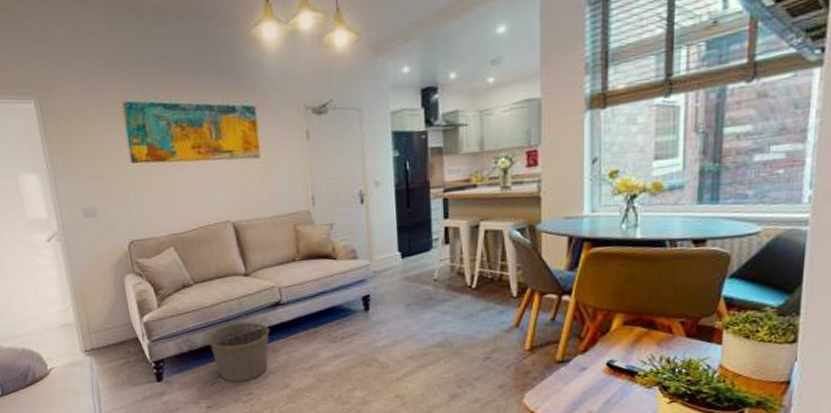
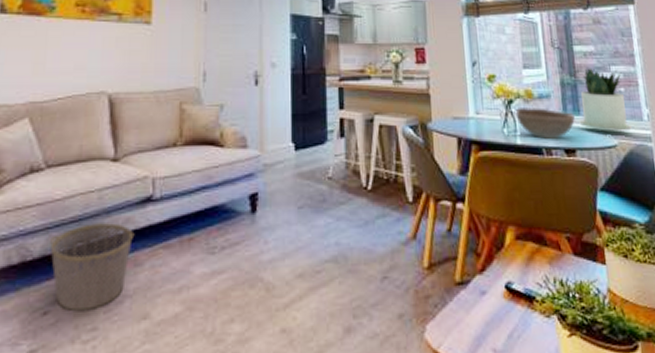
bowl: none [638,200,711,232] -> present [515,106,575,140]
planter: none [716,149,786,218] -> present [579,68,633,131]

